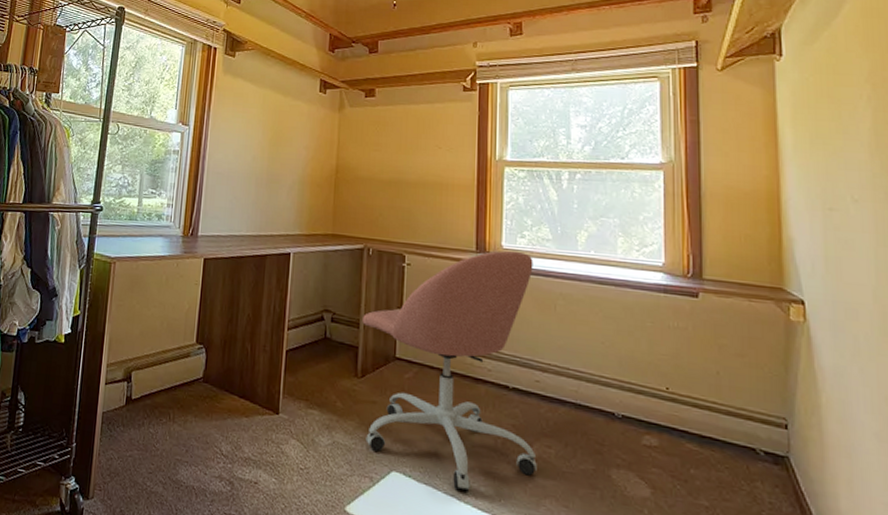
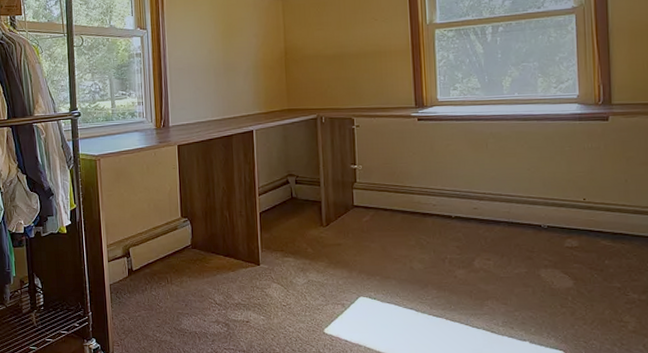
office chair: present [362,250,537,493] -> none [322,102,479,304]

